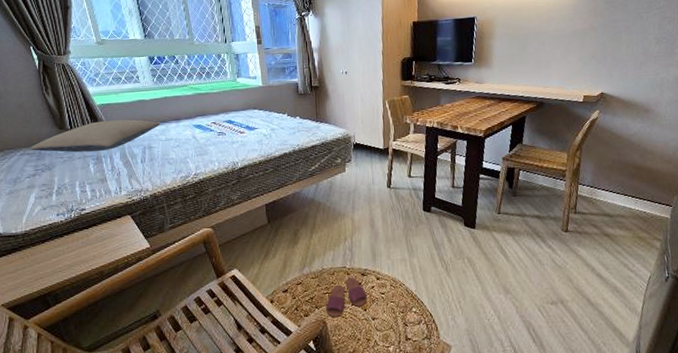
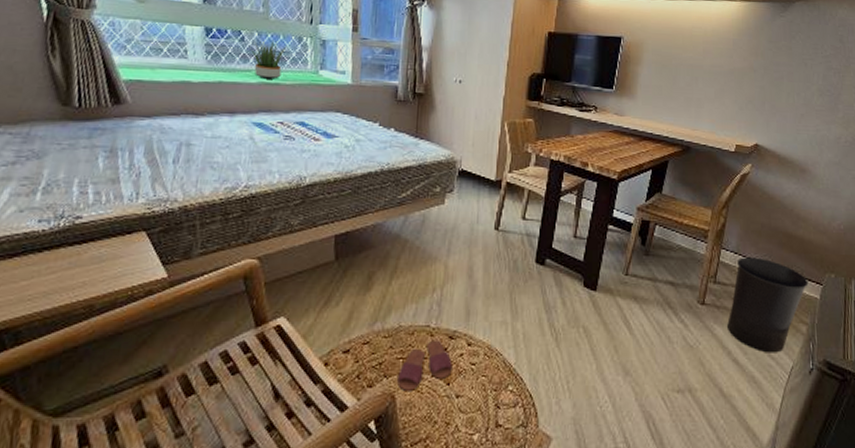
pillow: present [30,119,160,153] -> none [14,101,207,141]
potted plant: none [182,59,210,91] -> present [248,37,287,79]
waste bin: none [589,188,659,267] -> present [727,257,808,353]

